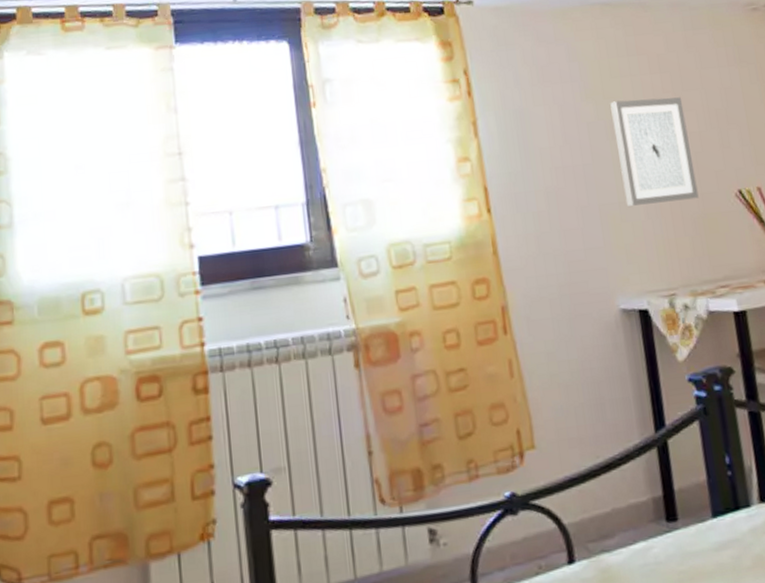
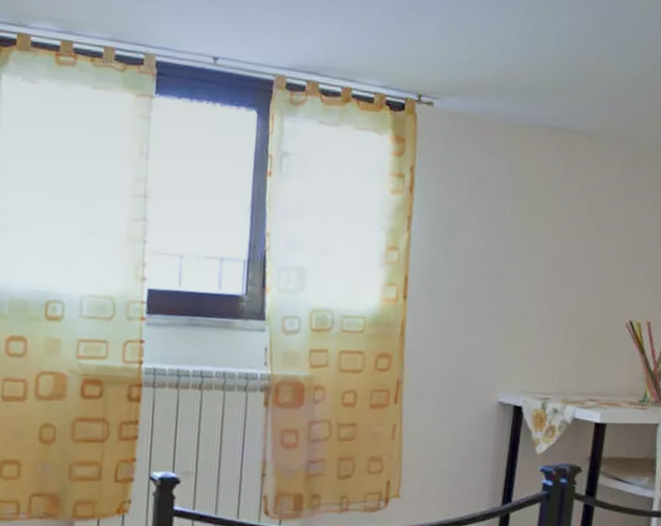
wall art: present [610,97,699,206] -> none [527,221,602,321]

